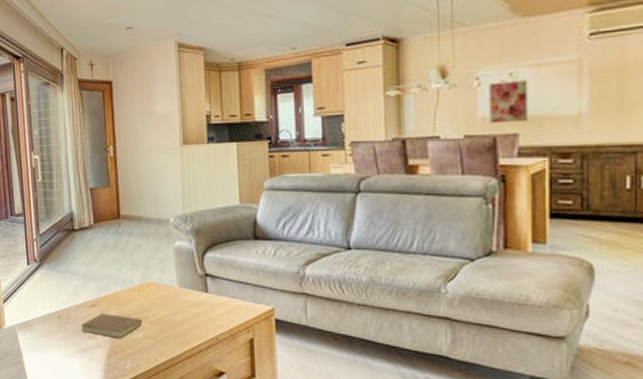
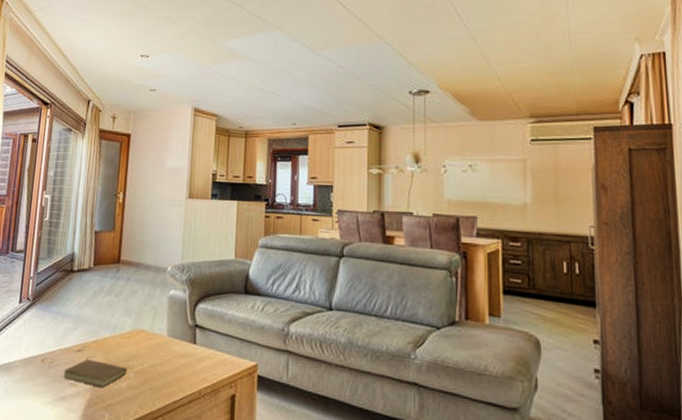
wall art: present [489,80,528,124] -> none [453,171,485,207]

